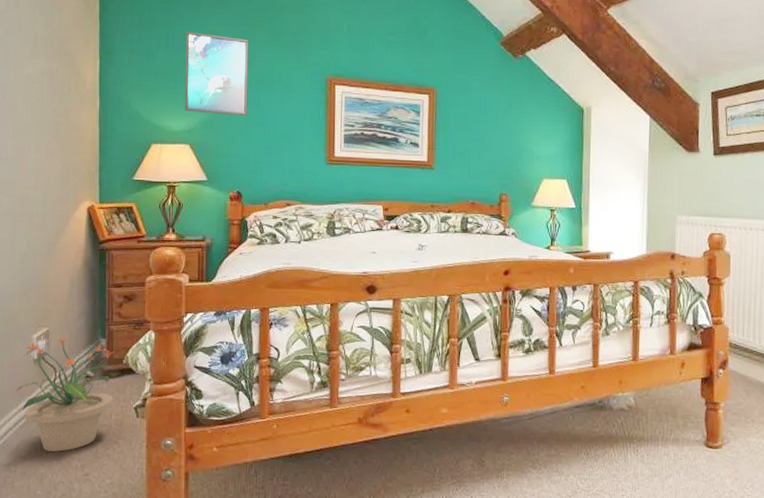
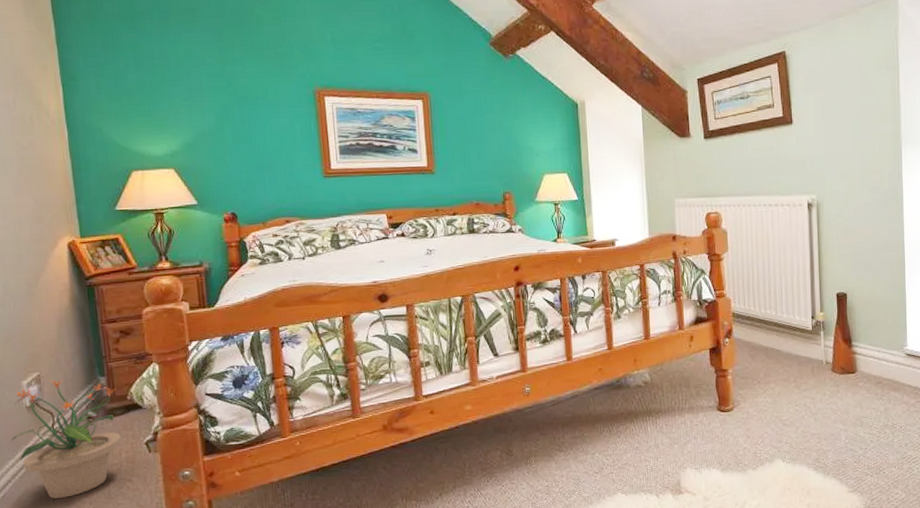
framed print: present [184,32,249,117] -> none [156,51,234,136]

